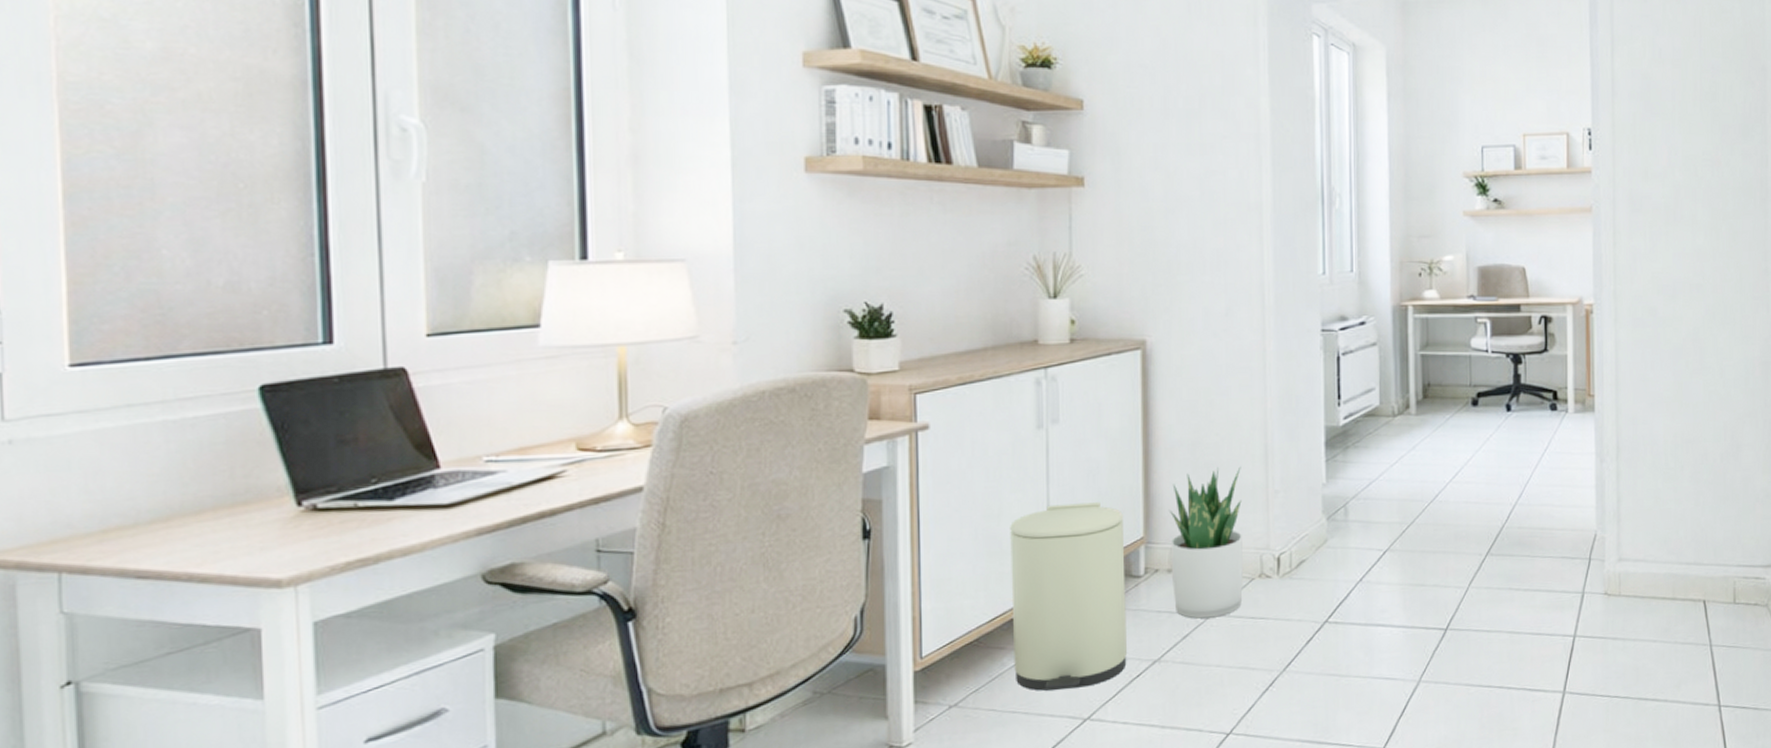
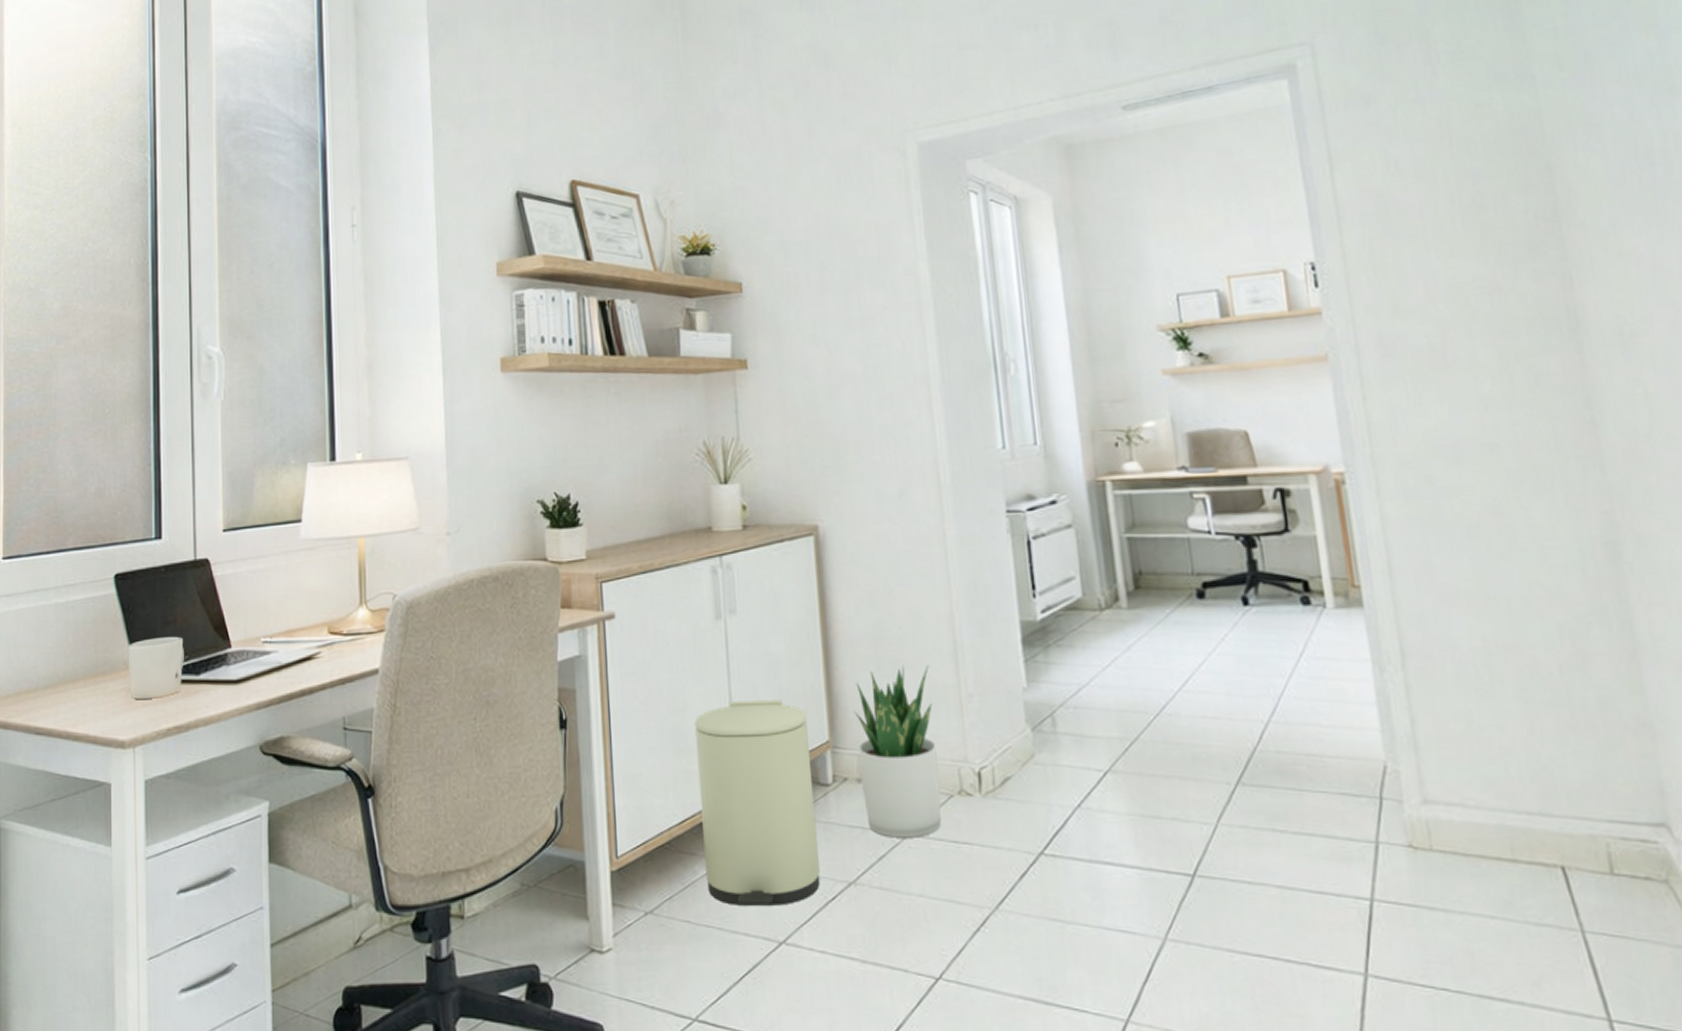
mug: none [283,457,371,531] -> present [128,636,184,699]

